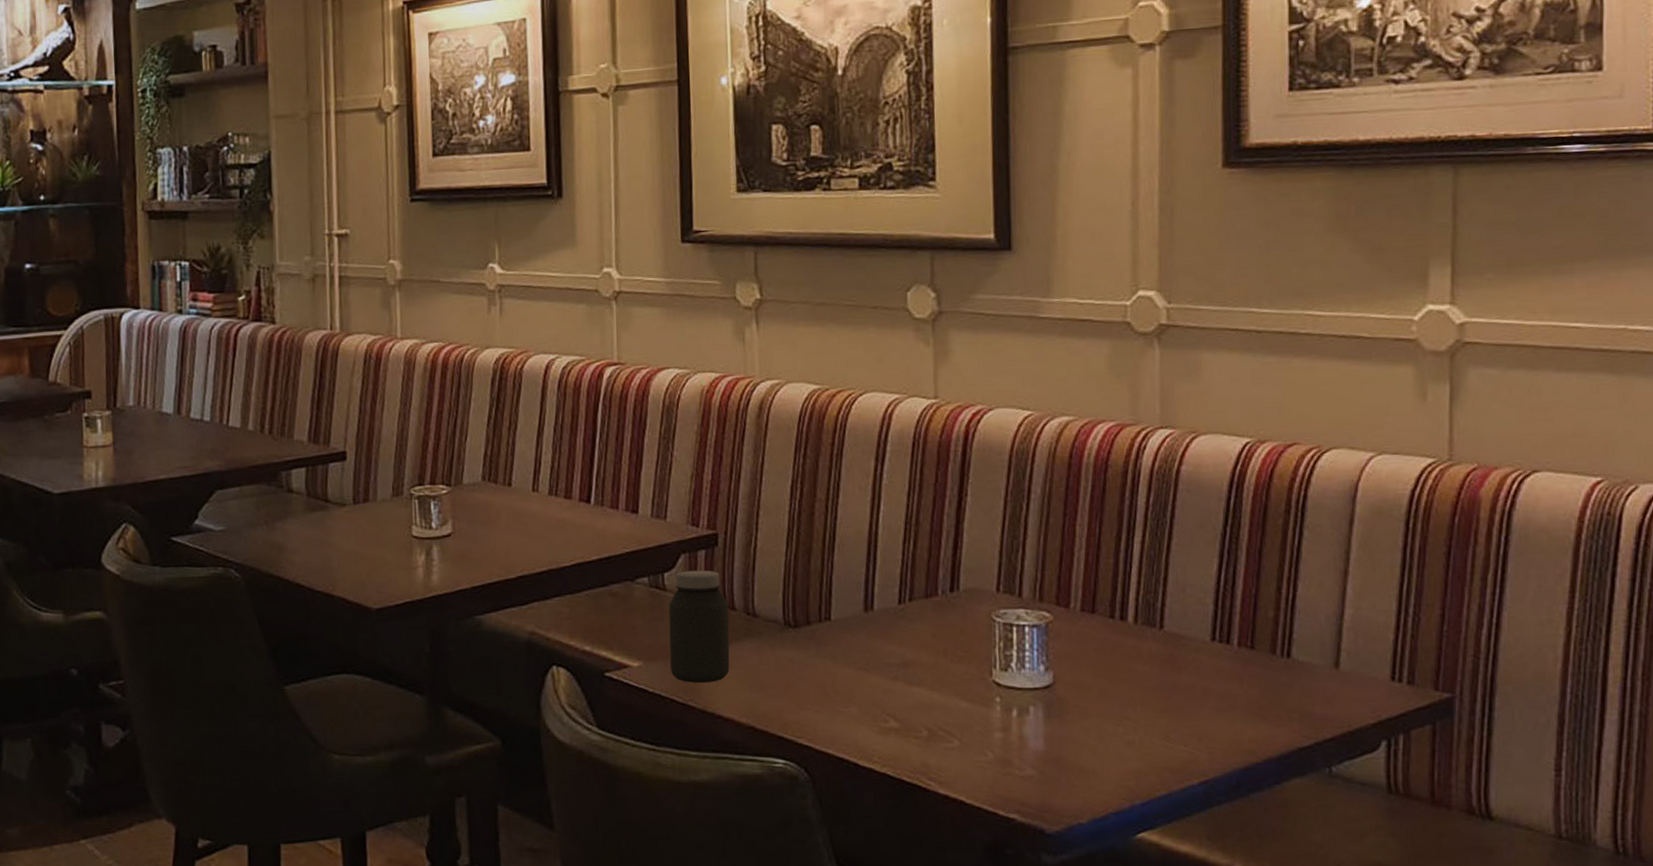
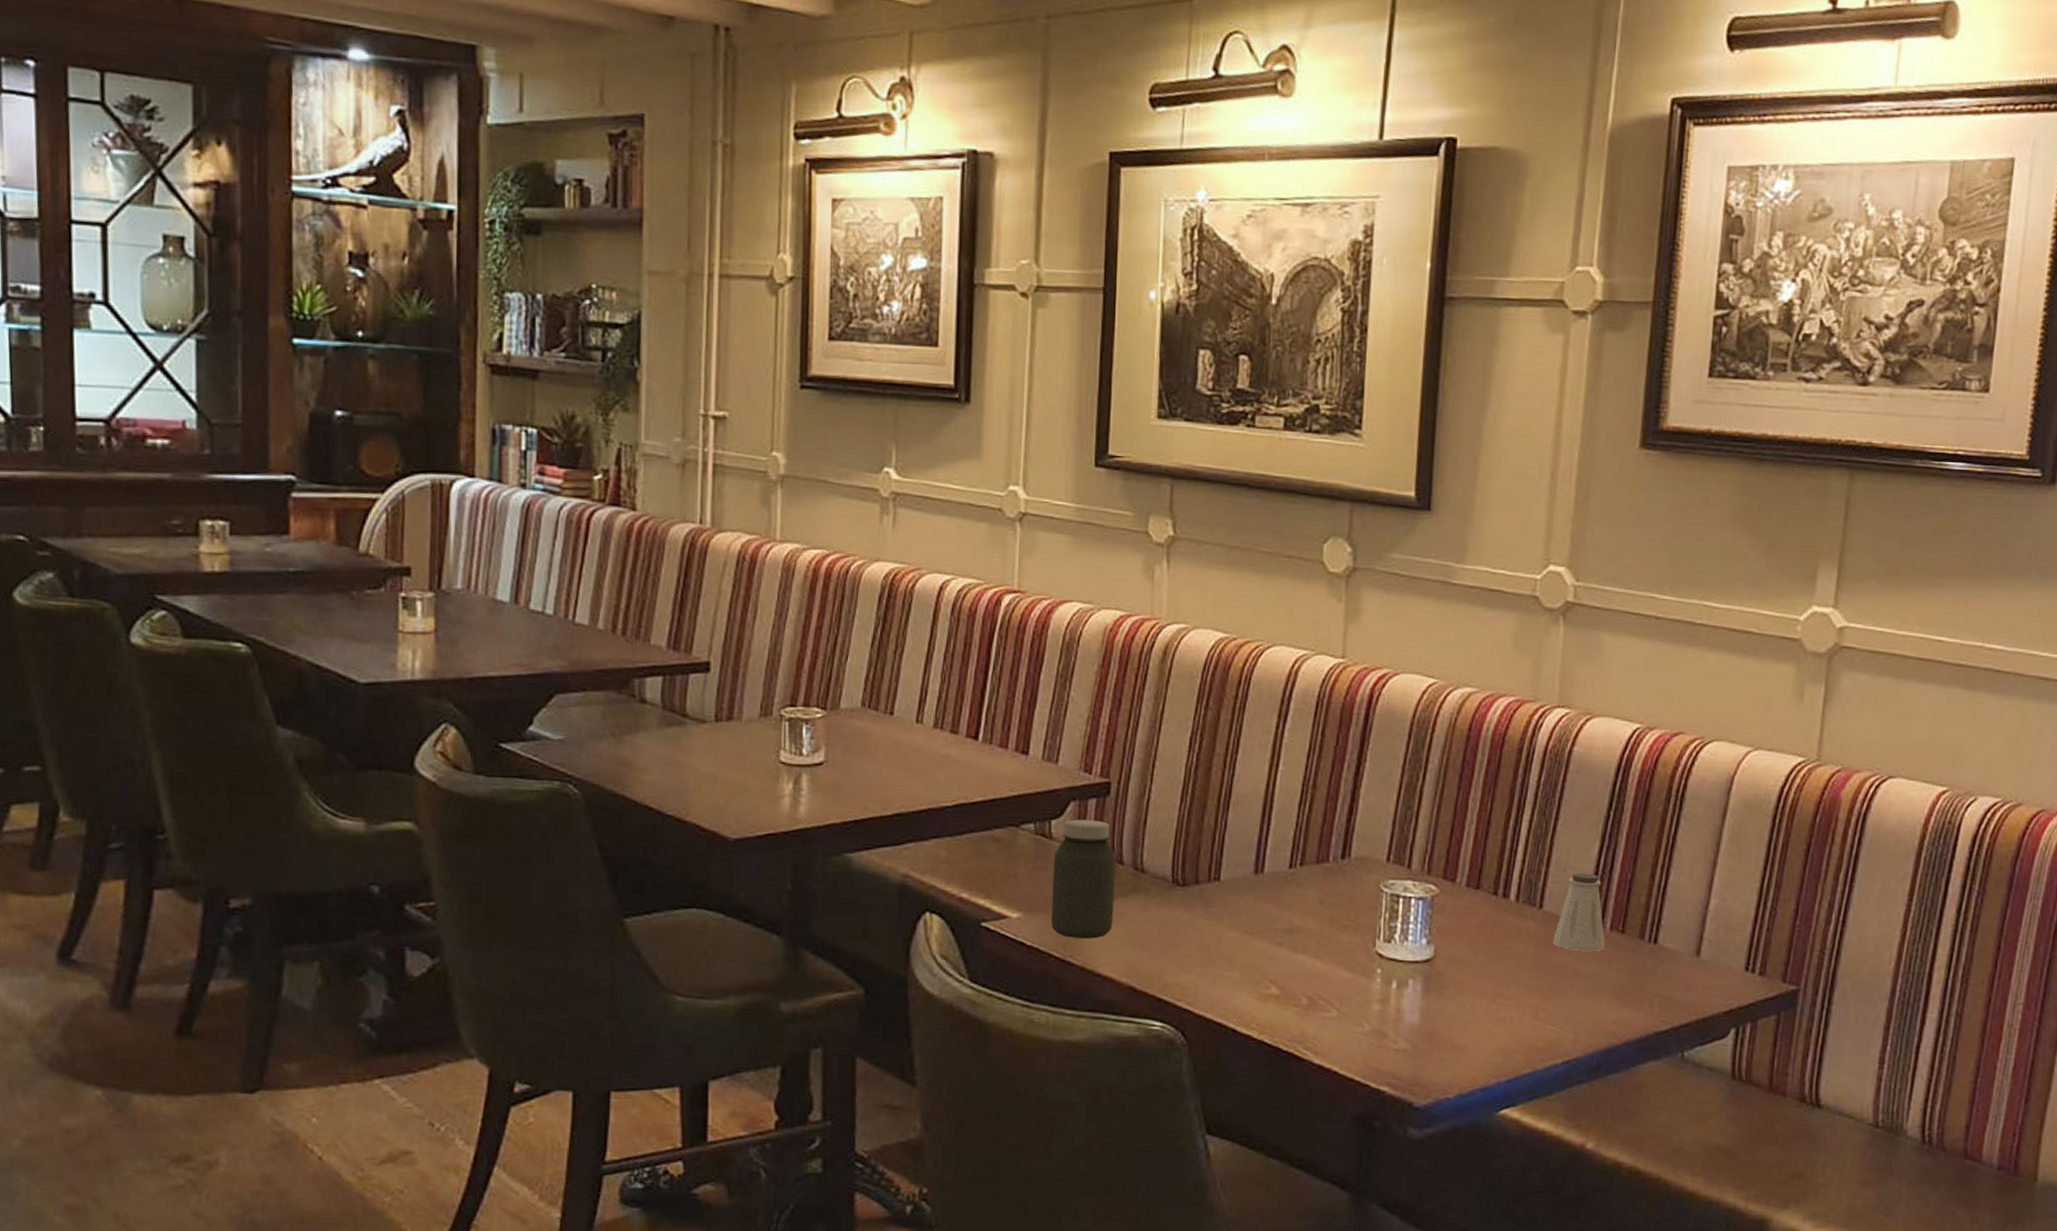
saltshaker: none [1176,590,1234,670] -> present [1552,873,1605,952]

